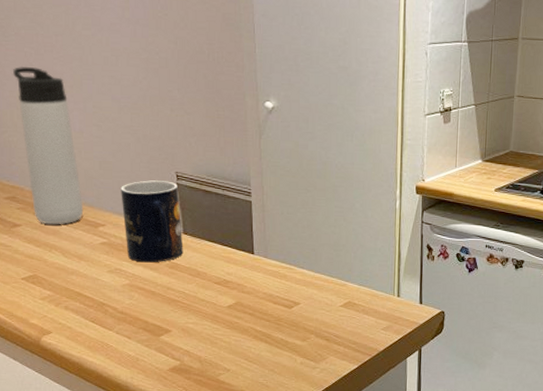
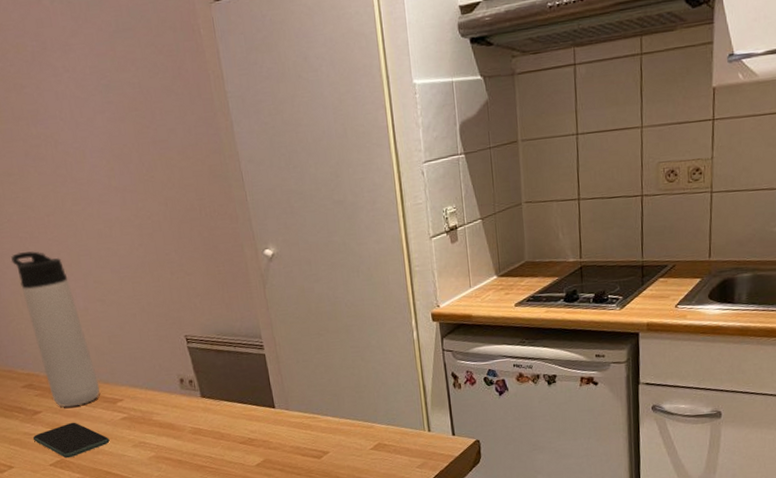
smartphone: none [8,240,86,275] -> present [32,422,110,458]
mug: present [121,180,184,263] -> none [133,346,204,433]

